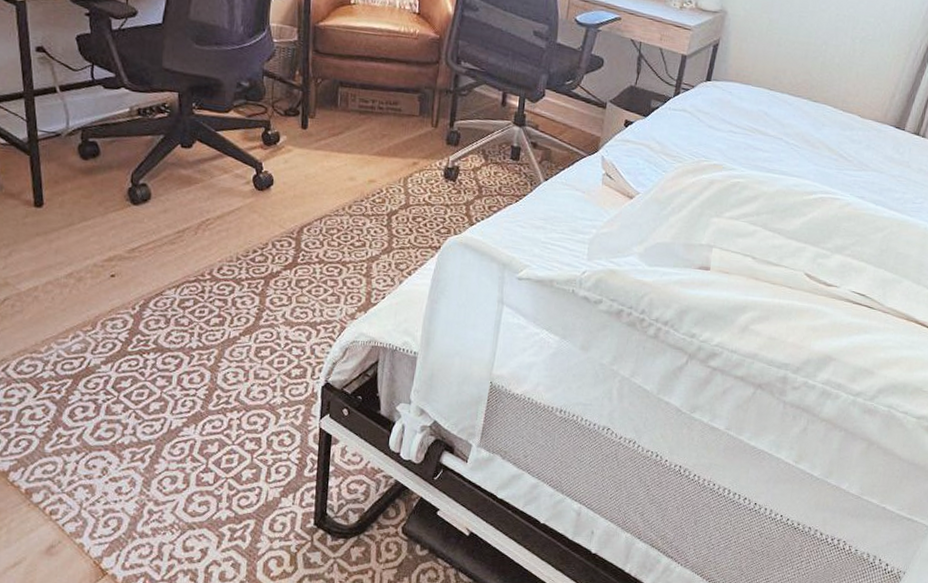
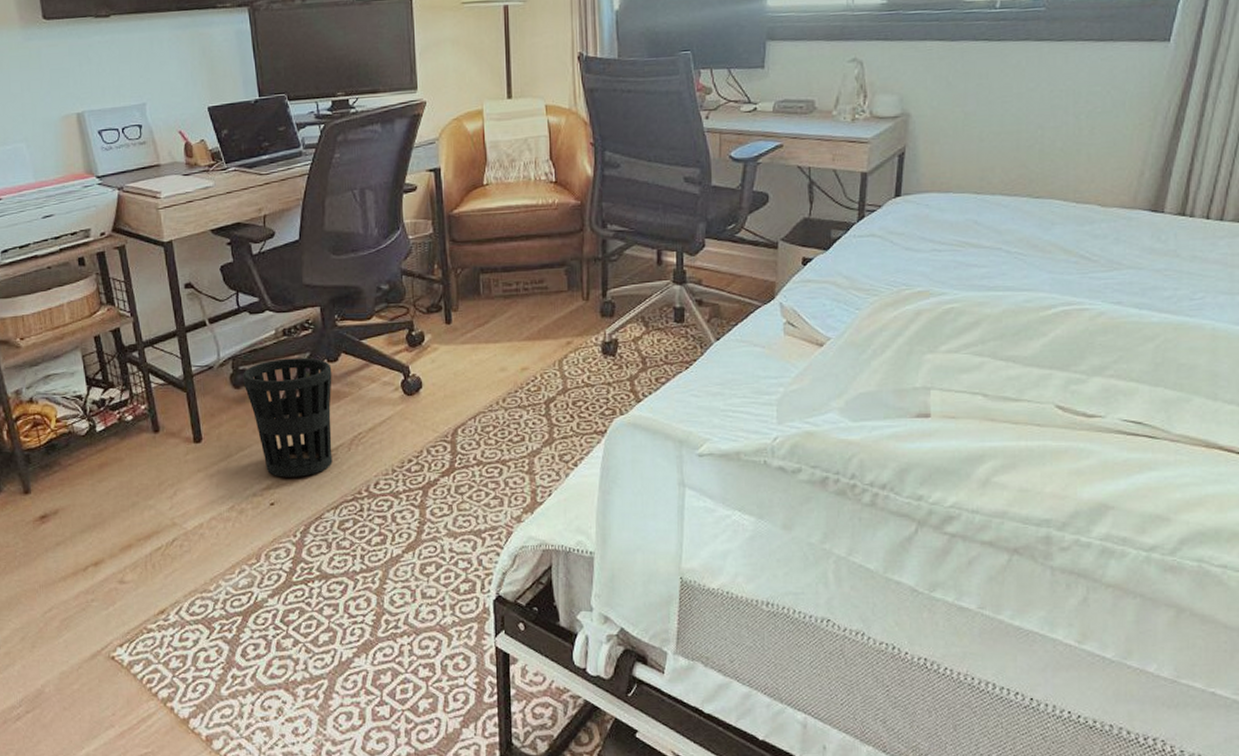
wastebasket: none [92,136,185,254] -> present [243,357,333,477]

